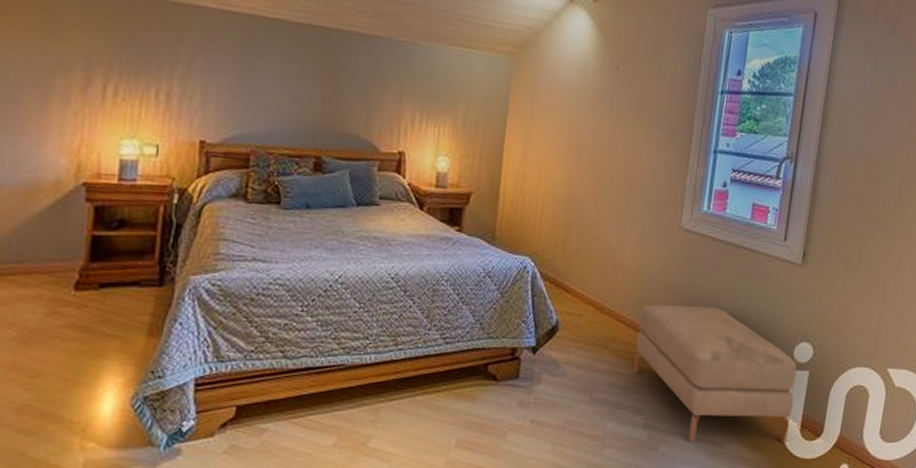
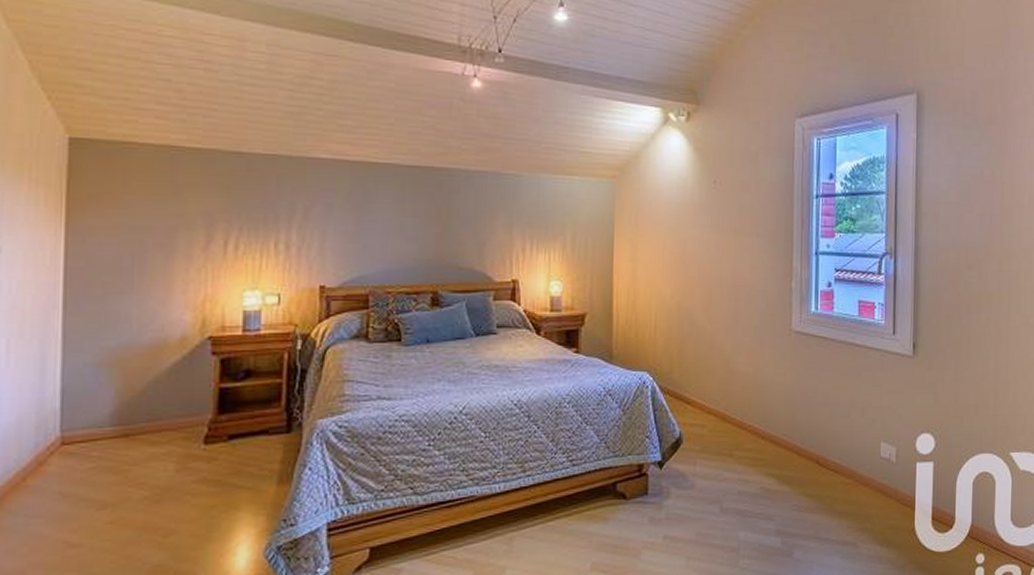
ottoman: present [633,303,797,443] -> none [760,406,922,545]

